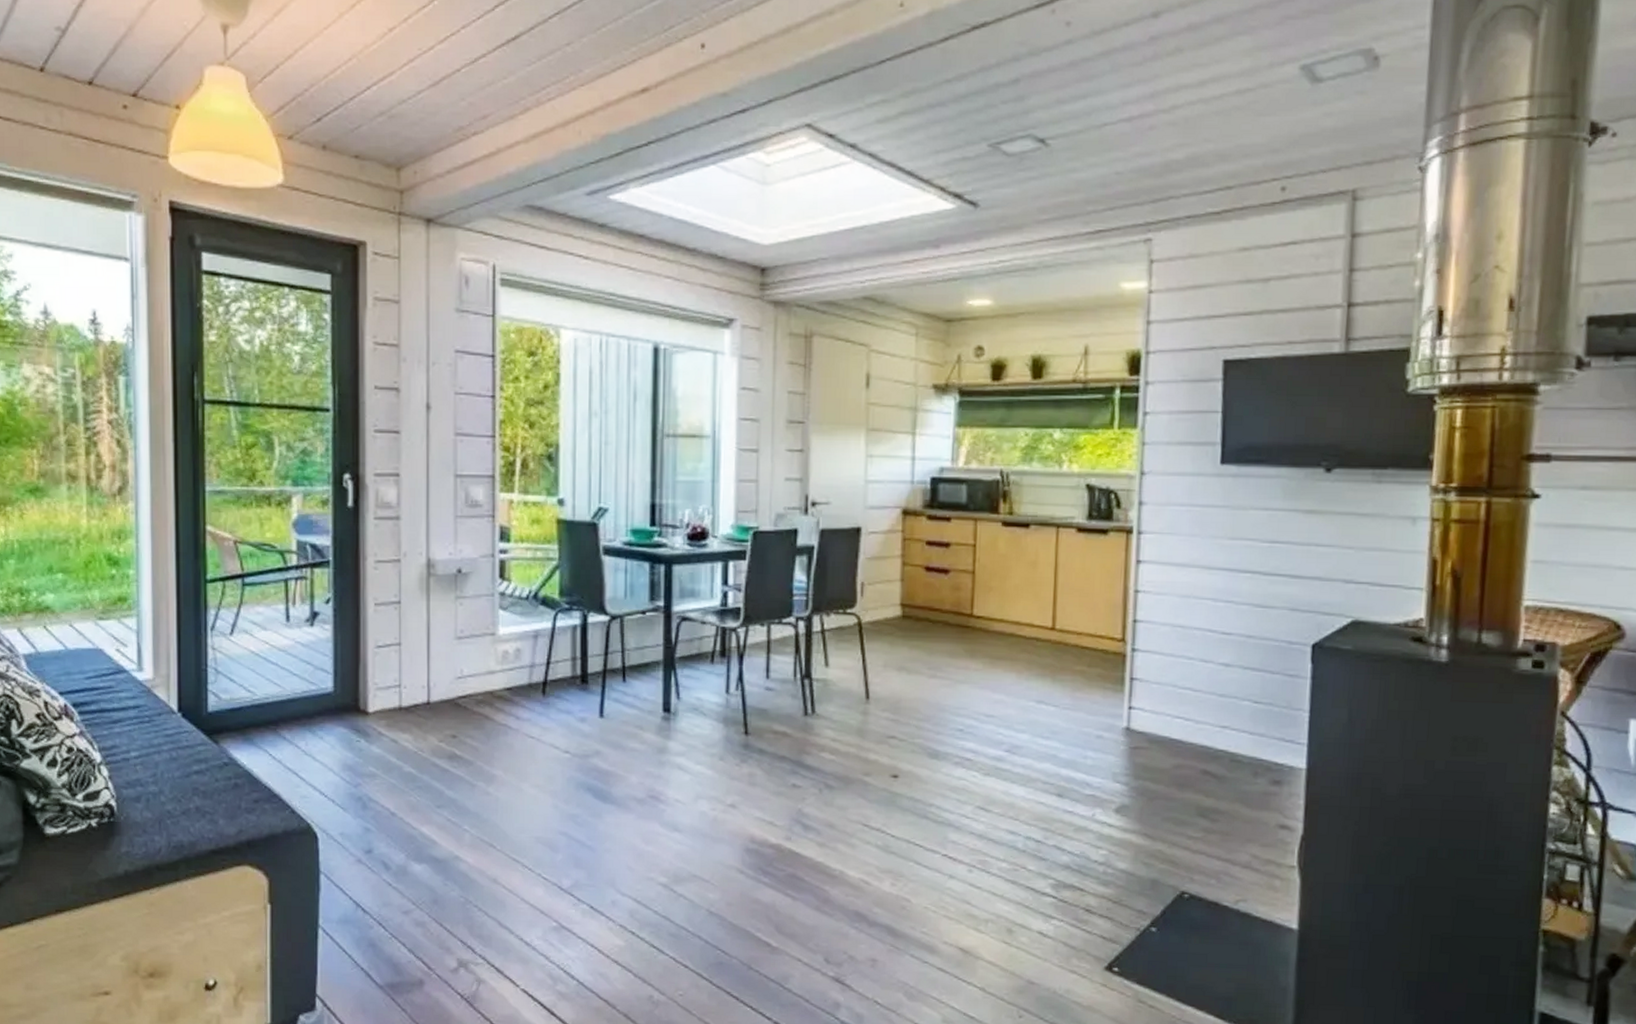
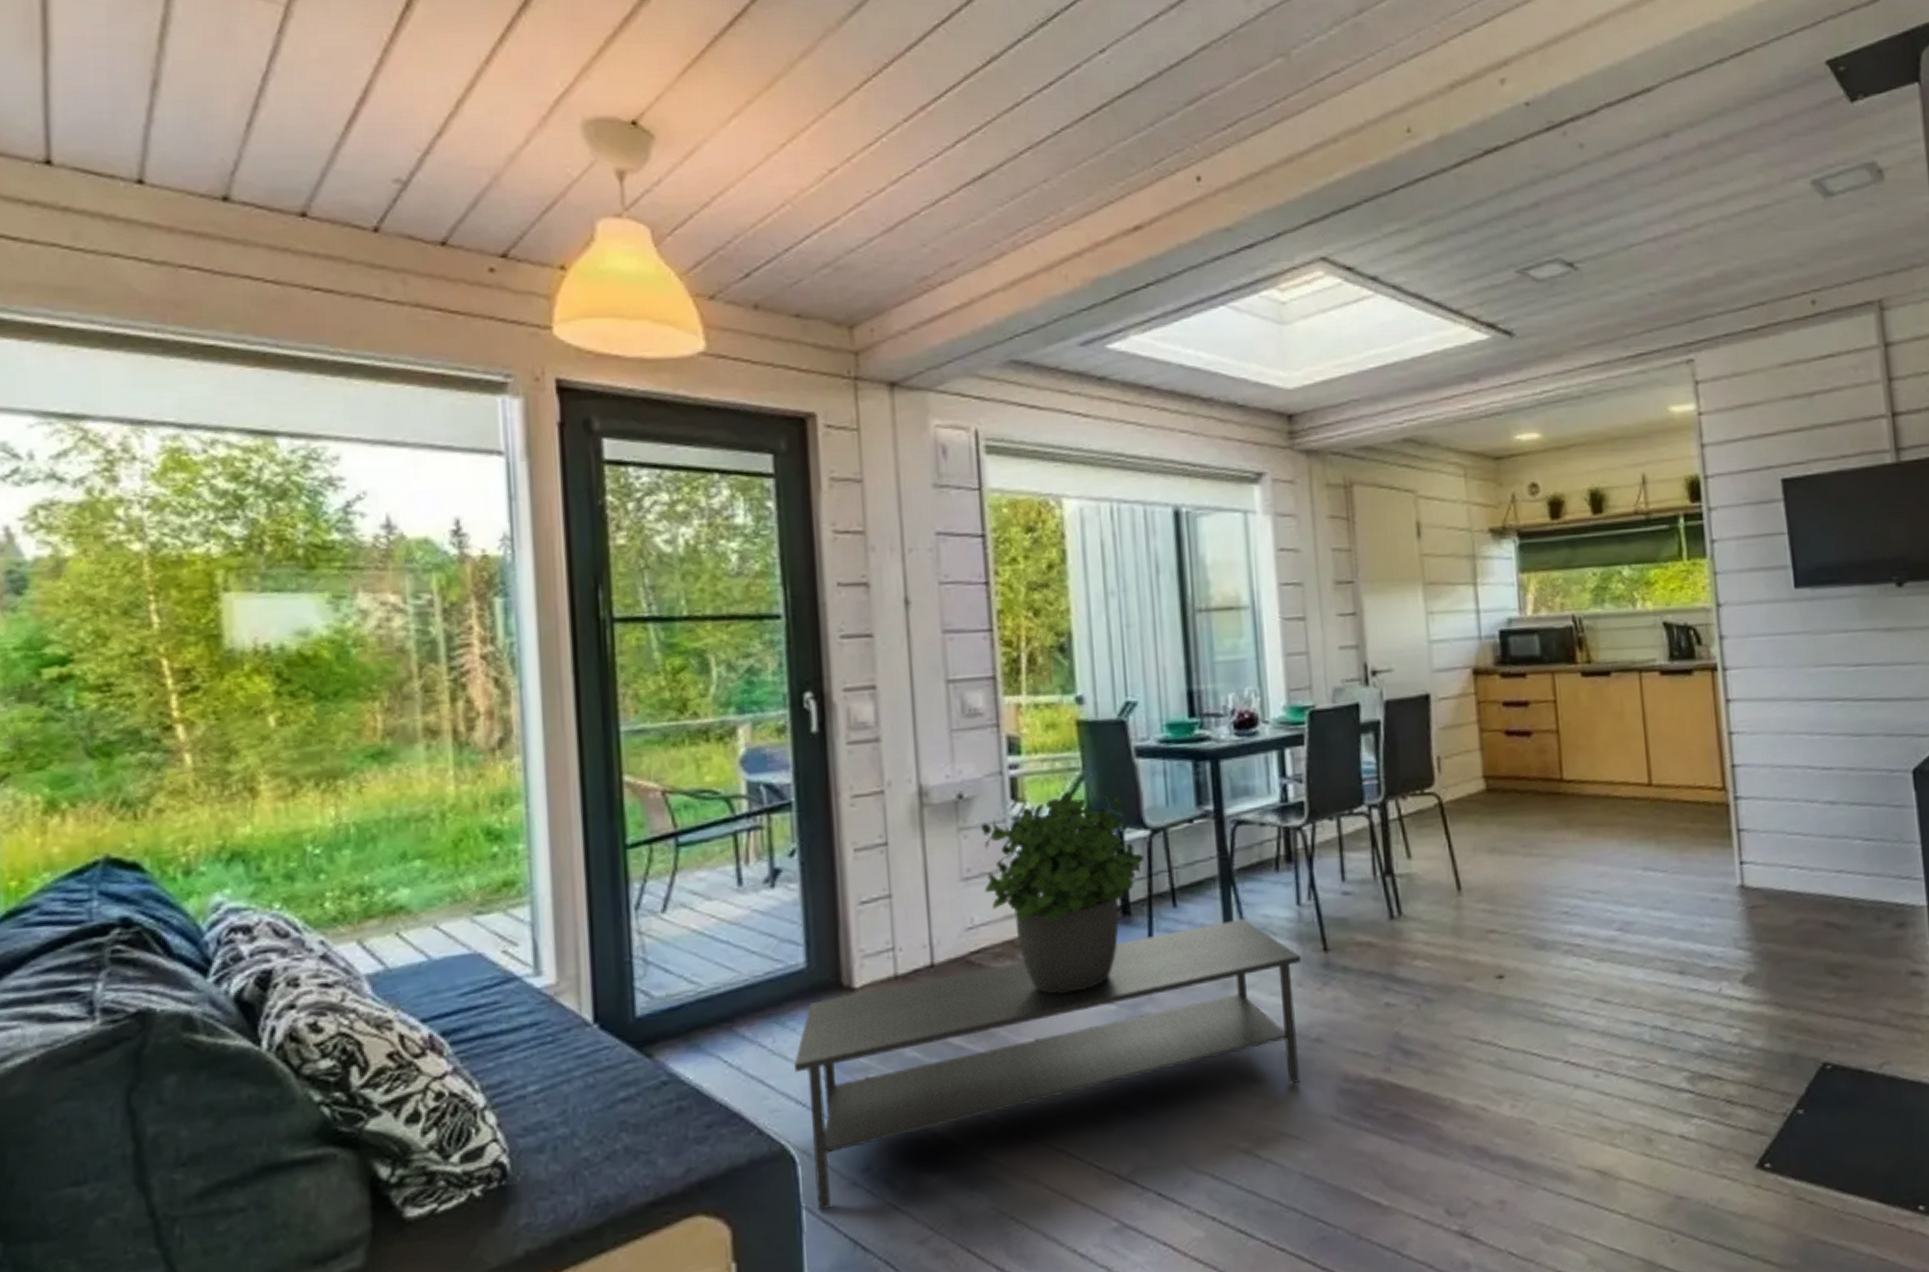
coffee table: none [321,698,726,877] -> present [794,918,1302,1211]
potted plant: none [473,577,602,739] -> present [980,792,1144,994]

